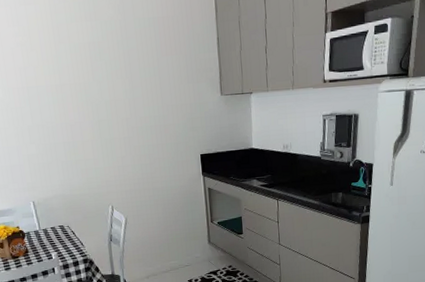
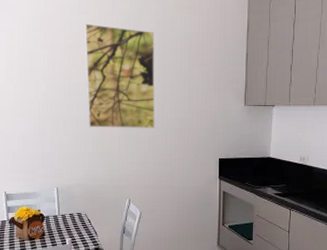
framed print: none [34,15,129,134] -> present [85,23,155,128]

